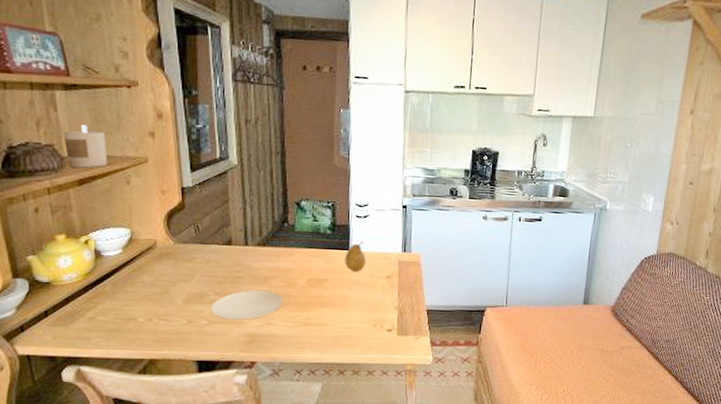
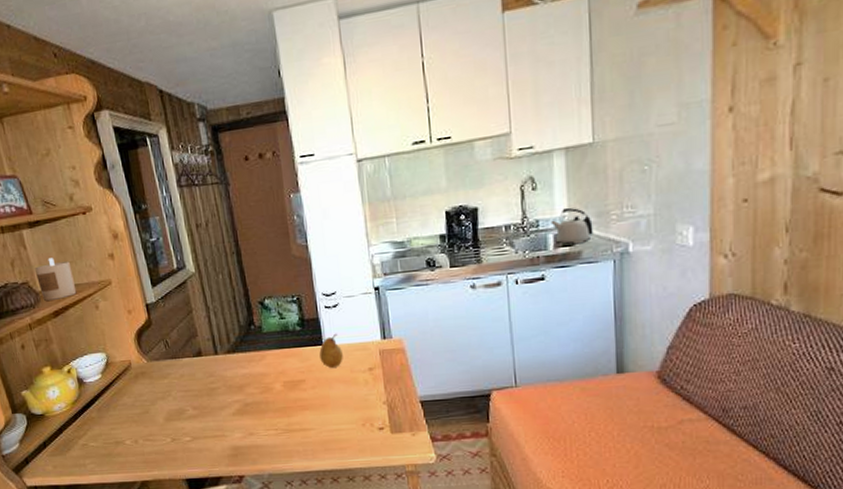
plate: present [211,290,283,320] -> none [191,399,262,434]
kettle: none [553,165,584,197] -> present [551,207,594,245]

